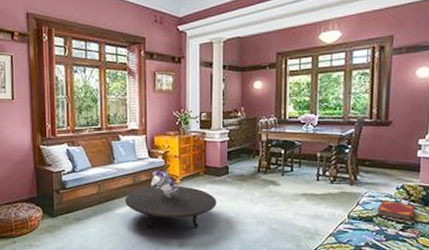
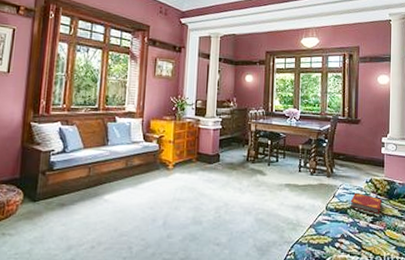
table: present [124,186,217,229] -> none [114,171,207,218]
bouquet: present [150,170,179,198] -> none [143,154,172,184]

